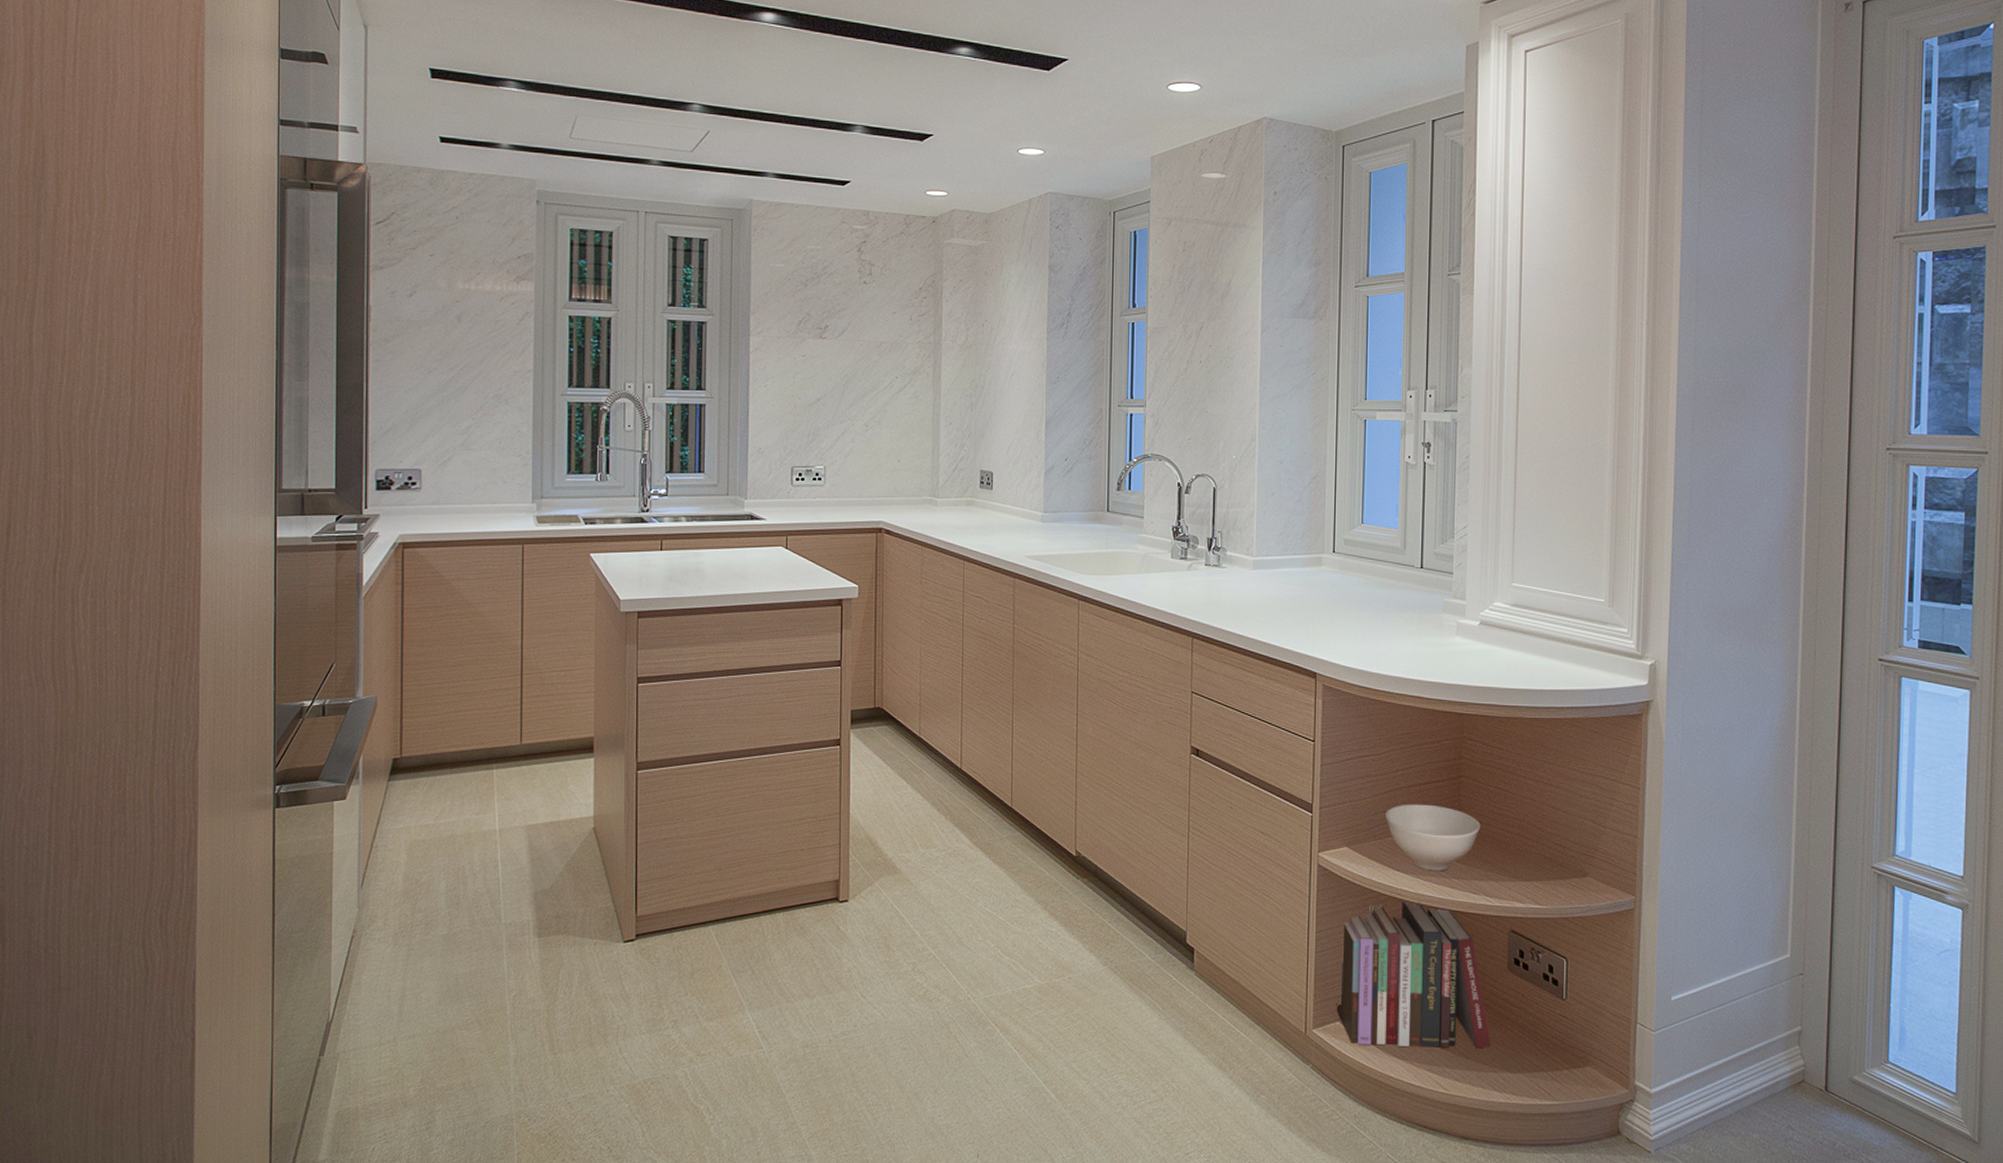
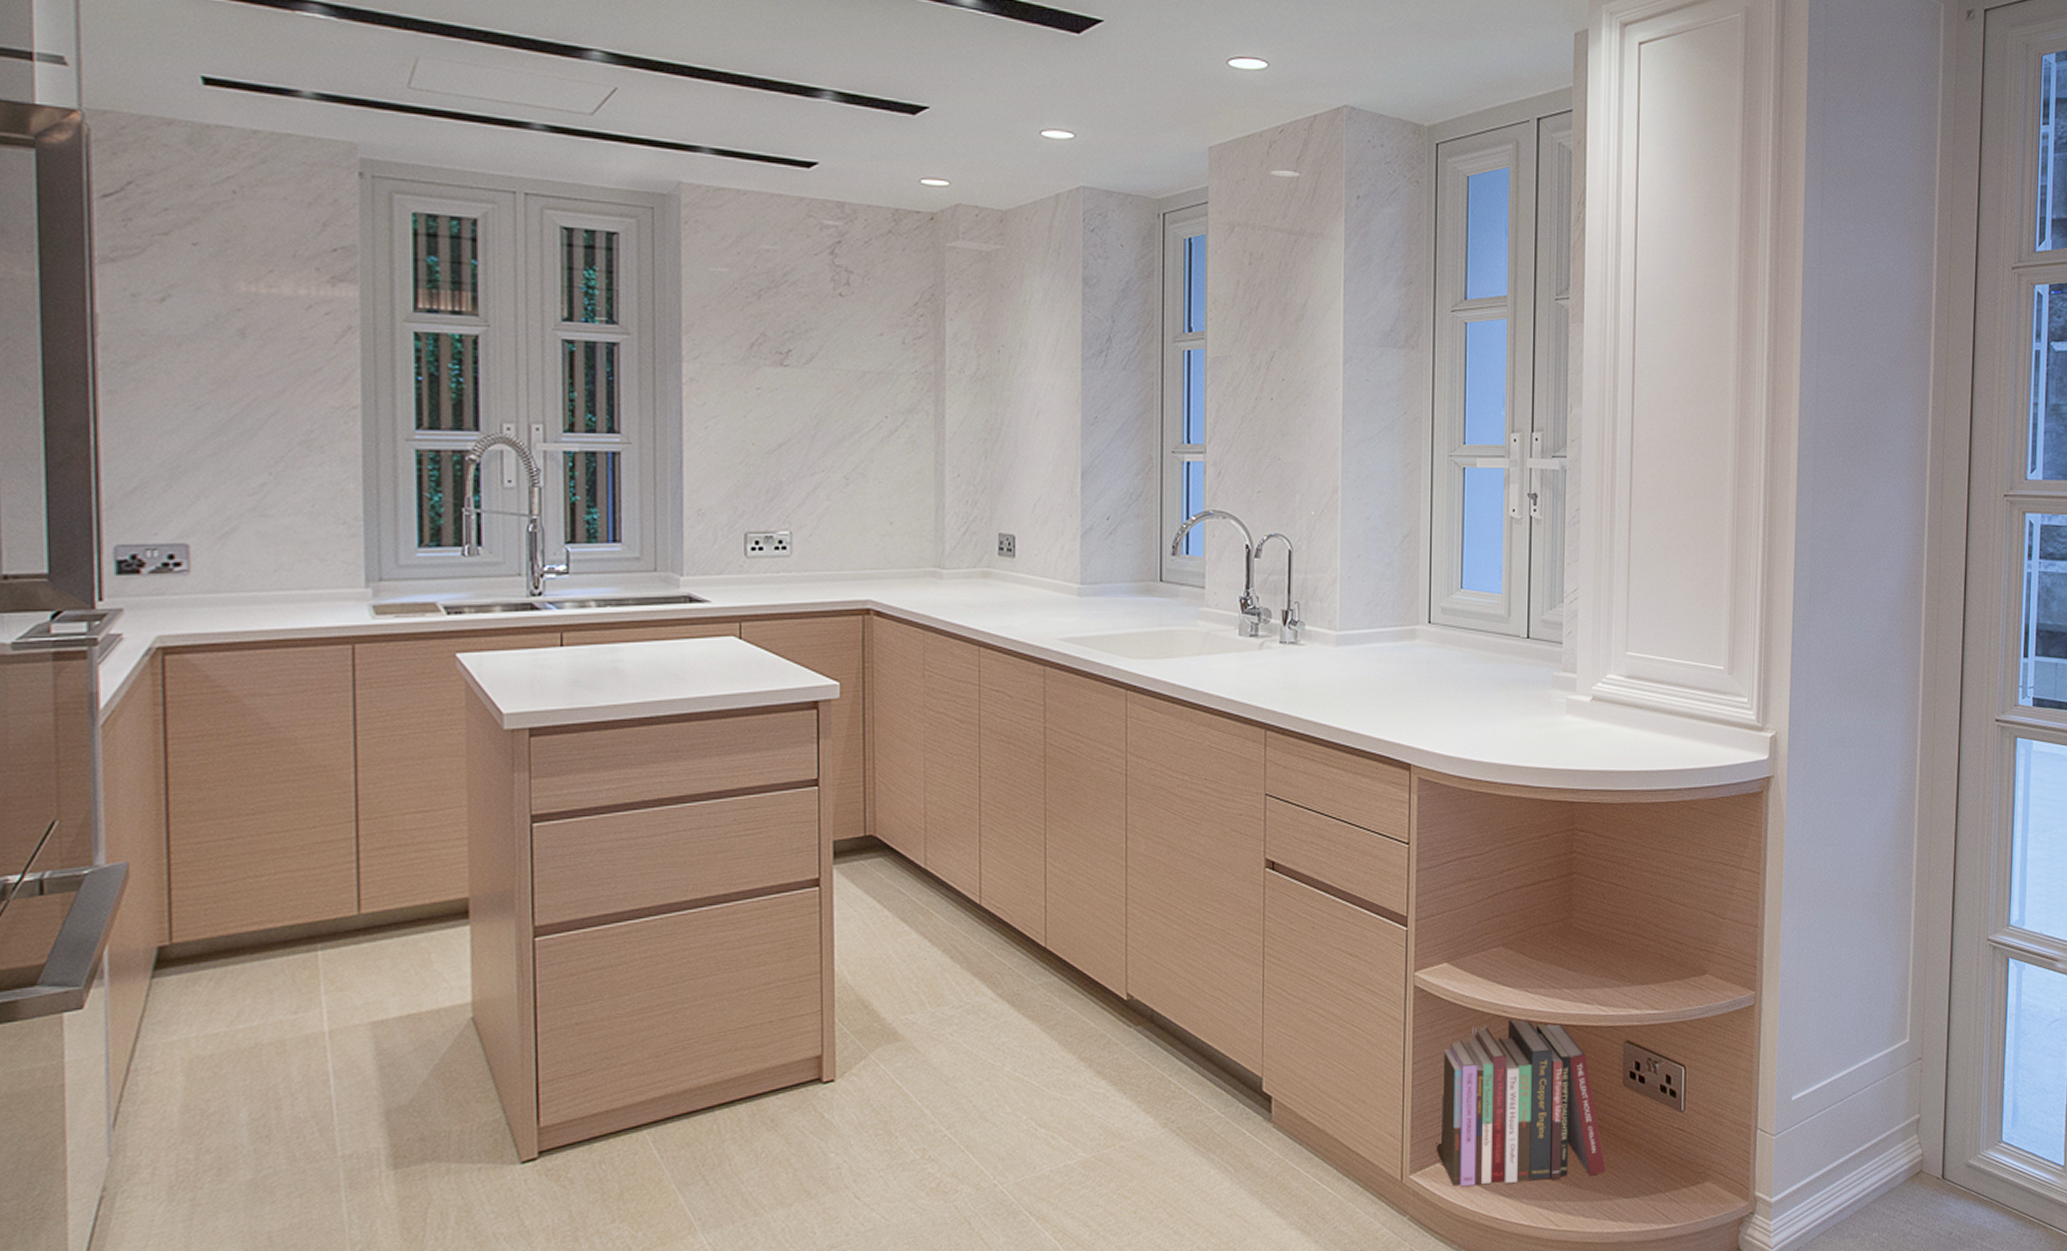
bowl: present [1385,804,1481,872] -> none [1490,907,1594,983]

